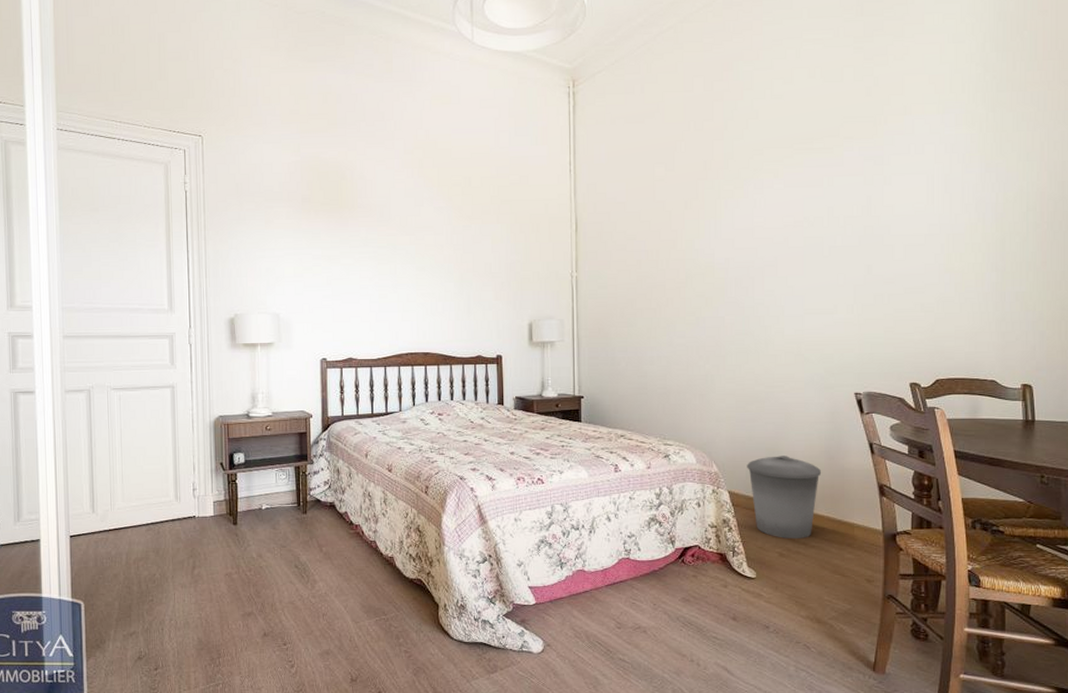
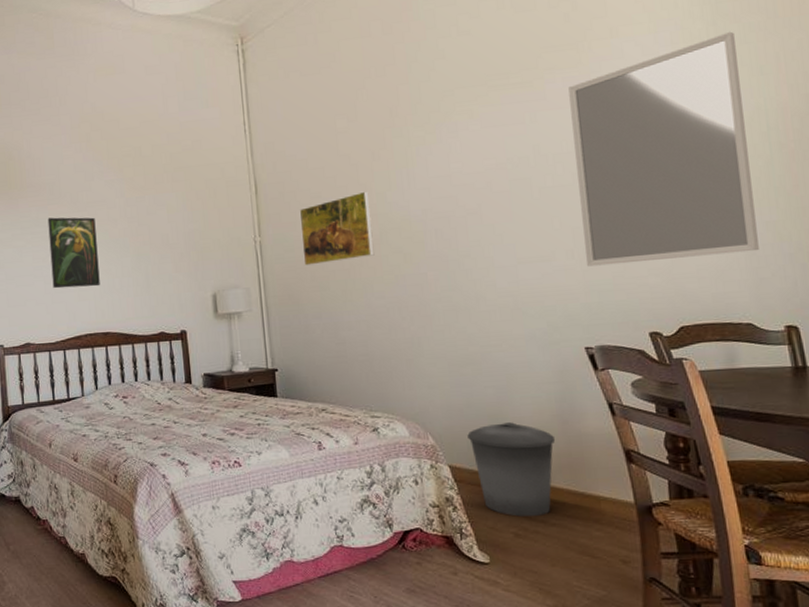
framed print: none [376,239,423,308] -> present [47,217,100,289]
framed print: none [614,237,679,302] -> present [299,191,375,266]
home mirror: none [864,118,1009,321] -> present [568,31,759,267]

